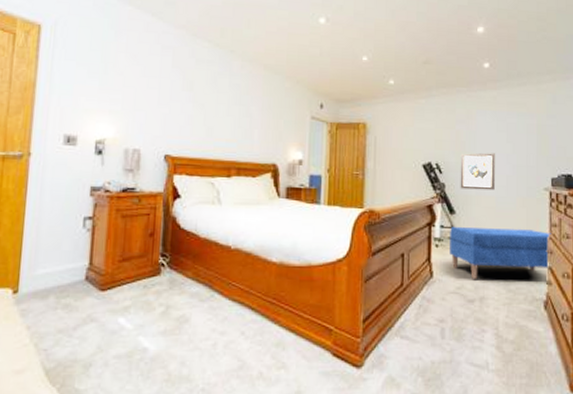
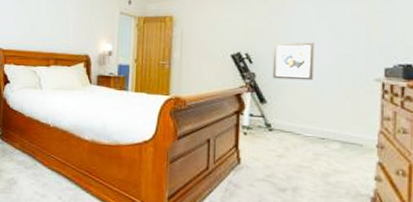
bench: present [450,227,551,279] -> none [259,116,383,169]

